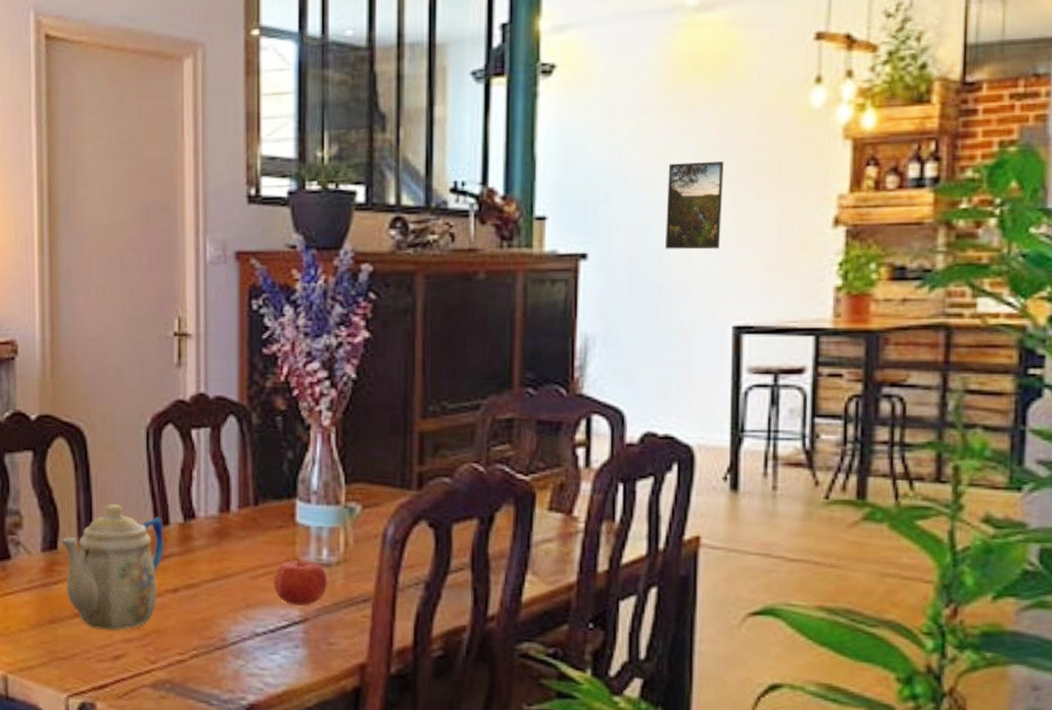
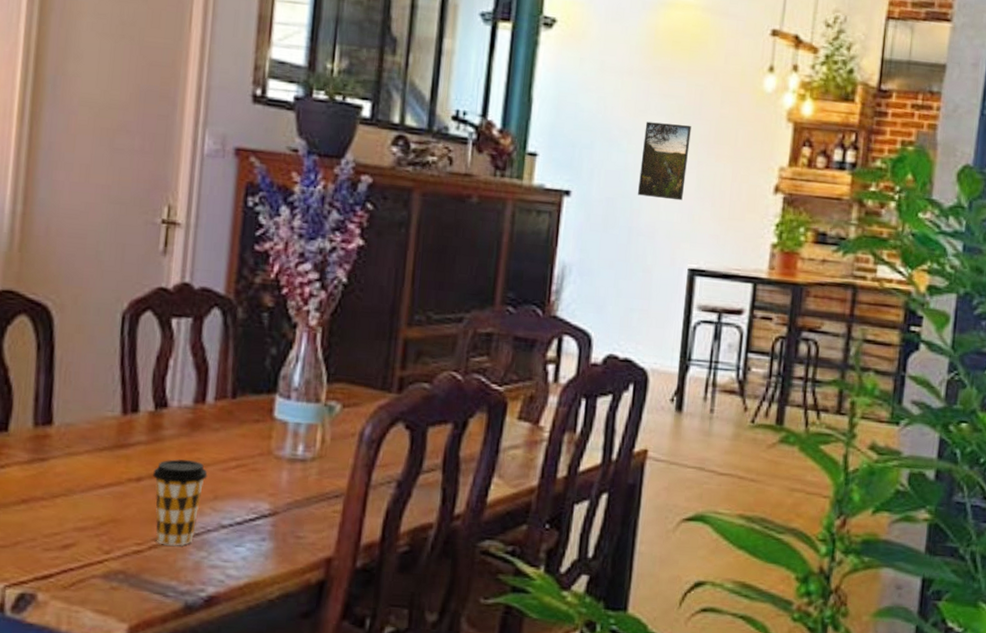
teapot: present [61,503,165,631] -> none [13,387,132,519]
coffee cup: none [188,569,238,655] -> present [153,459,208,546]
fruit: present [274,557,328,606] -> none [245,451,302,499]

